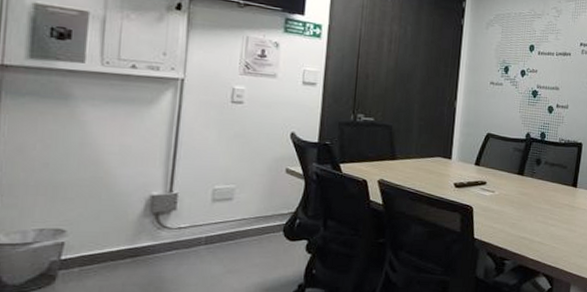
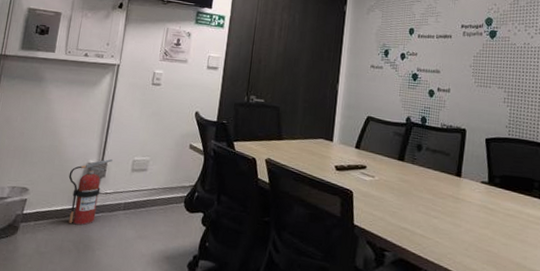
fire extinguisher: none [124,190,185,266] -> present [68,159,113,226]

